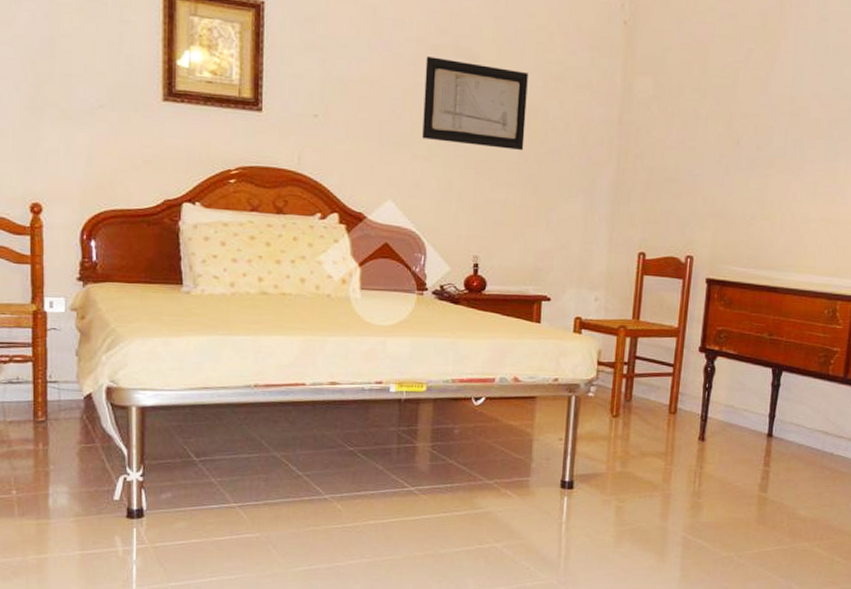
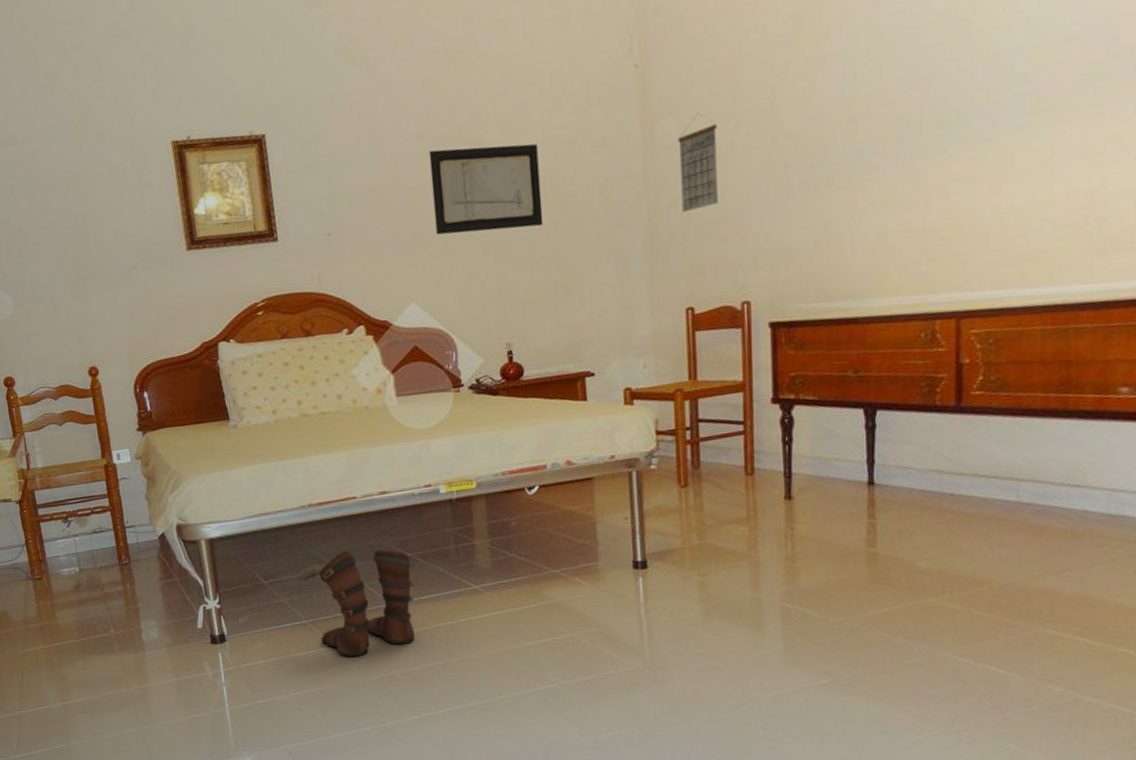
boots: none [229,436,354,546] -> present [295,549,416,657]
calendar: none [647,77,687,165] -> present [678,112,719,213]

